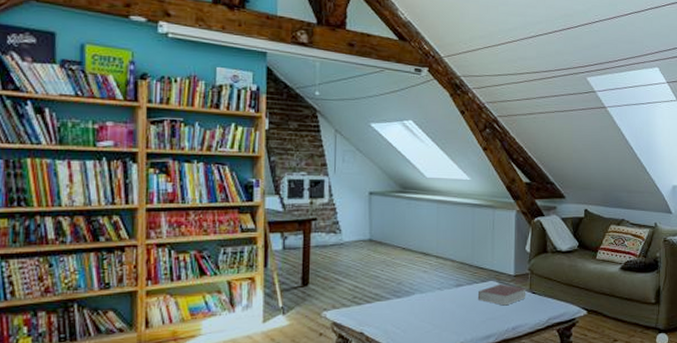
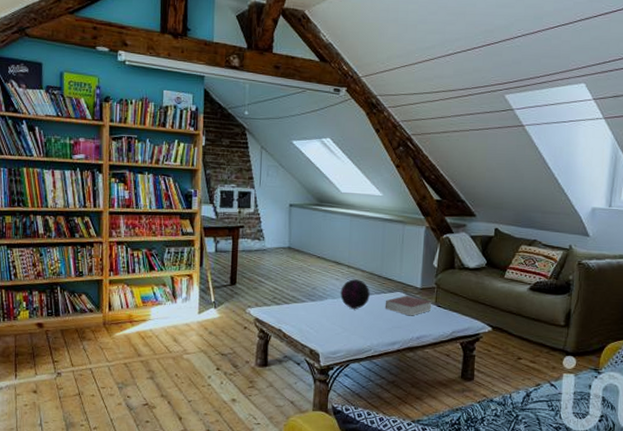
decorative orb: none [429,270,461,303] -> present [340,279,370,309]

